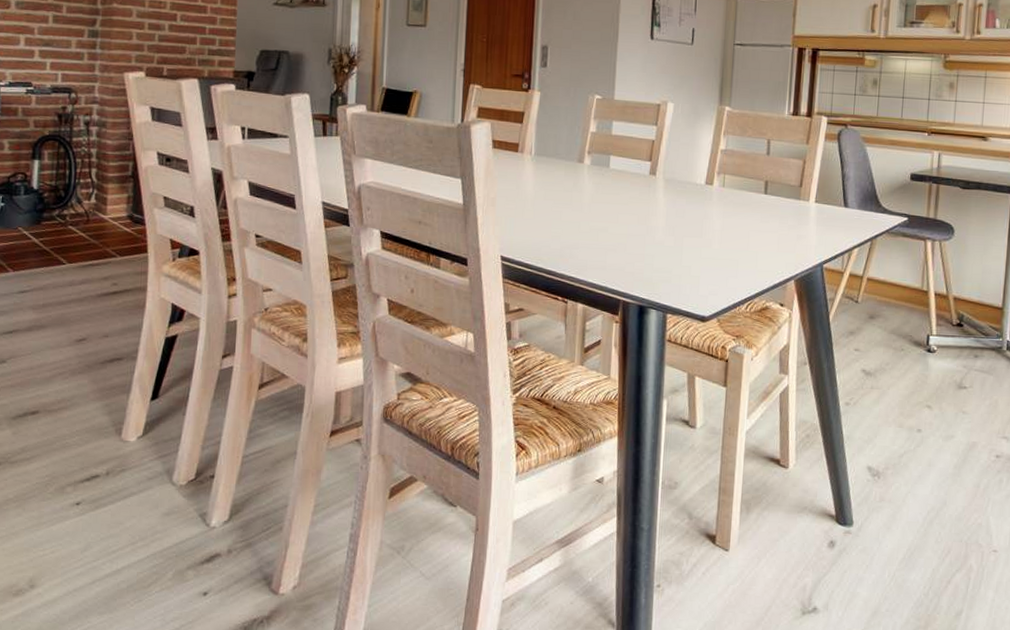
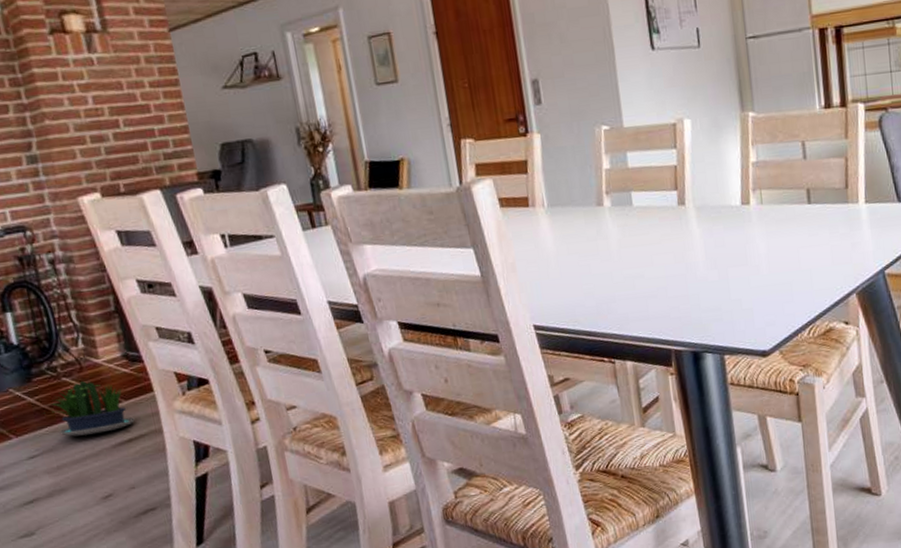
potted plant: none [51,231,124,282] -> present [50,380,135,437]

